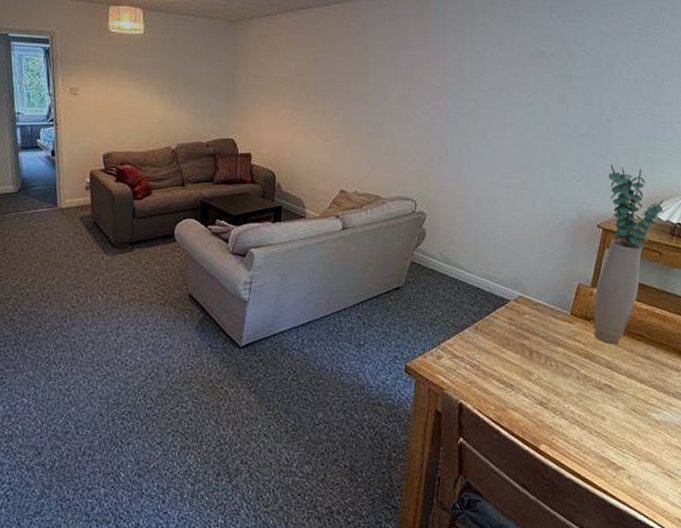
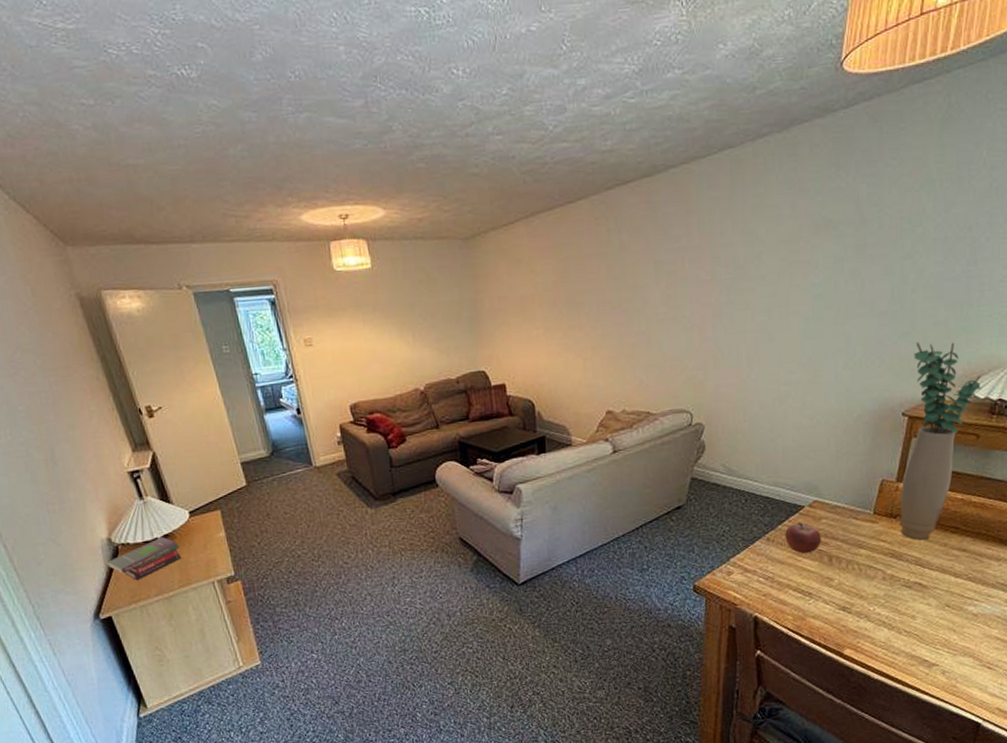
fruit: none [492,314,524,346] -> present [785,521,821,553]

